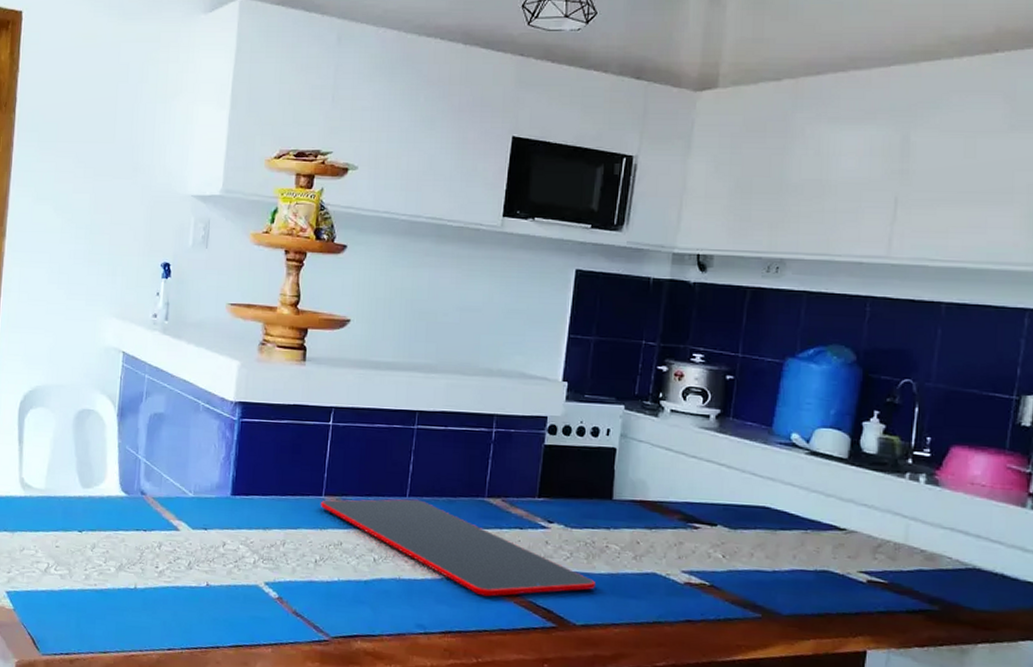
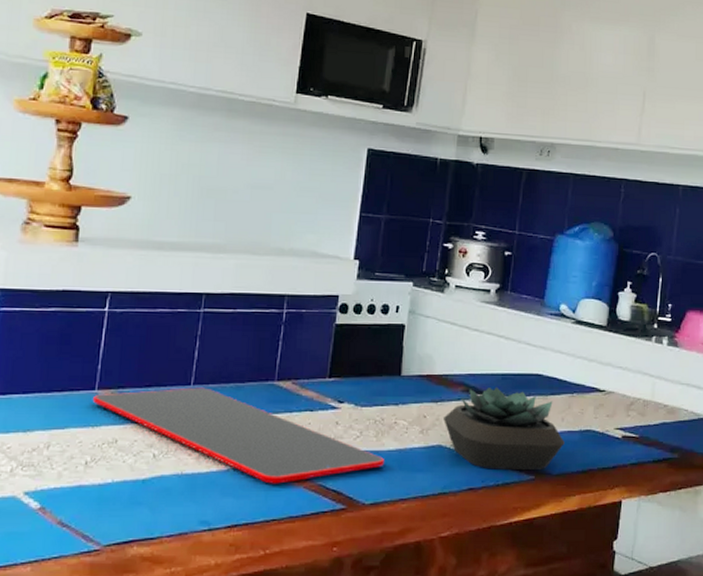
succulent plant: none [658,517,797,609] -> present [443,386,565,471]

